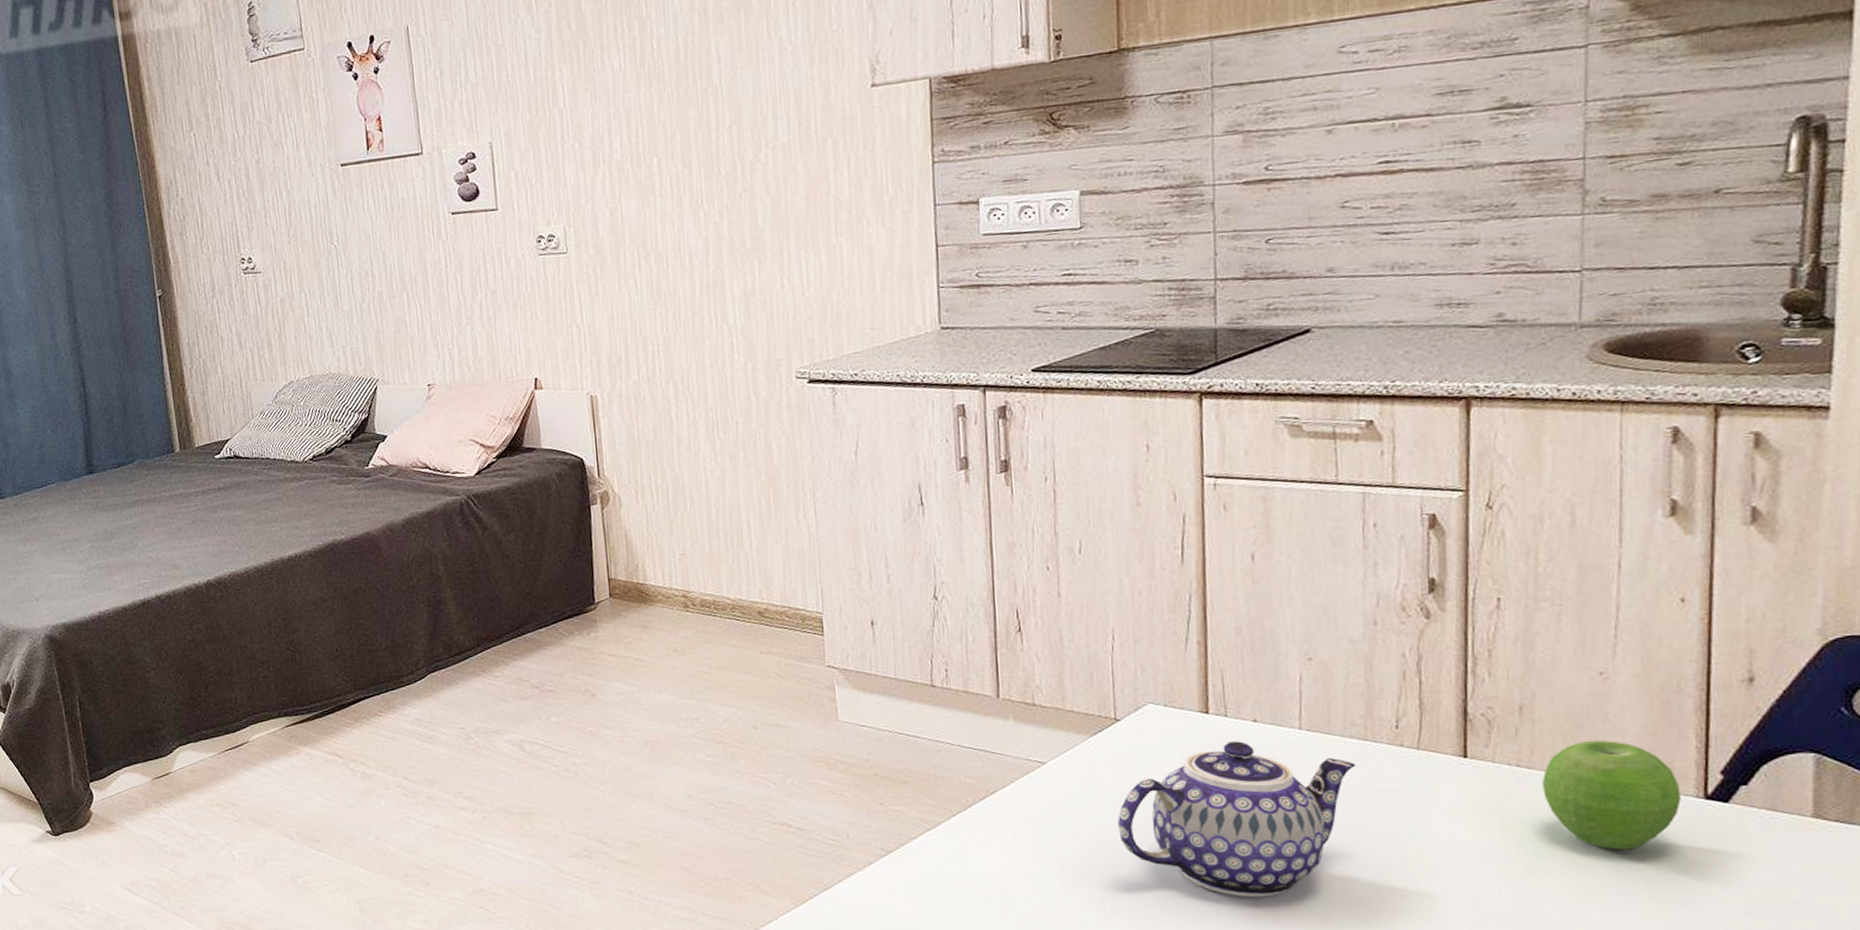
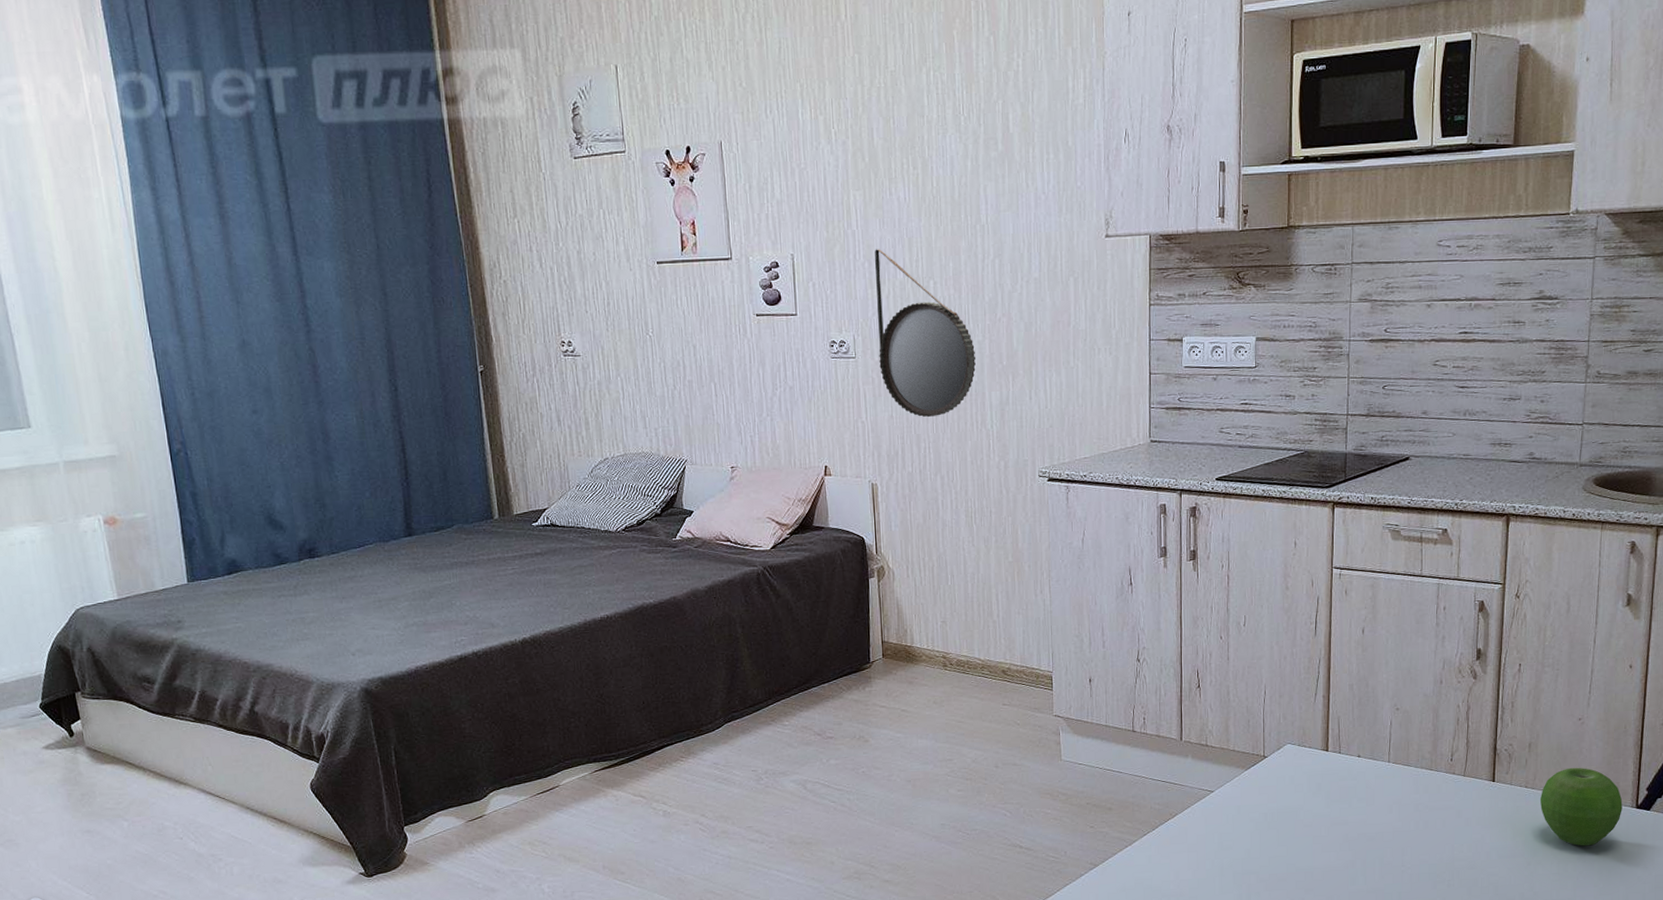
home mirror: none [586,127,713,316] -> present [874,249,976,418]
teapot: present [1118,741,1356,897] -> none [1262,772,1424,891]

